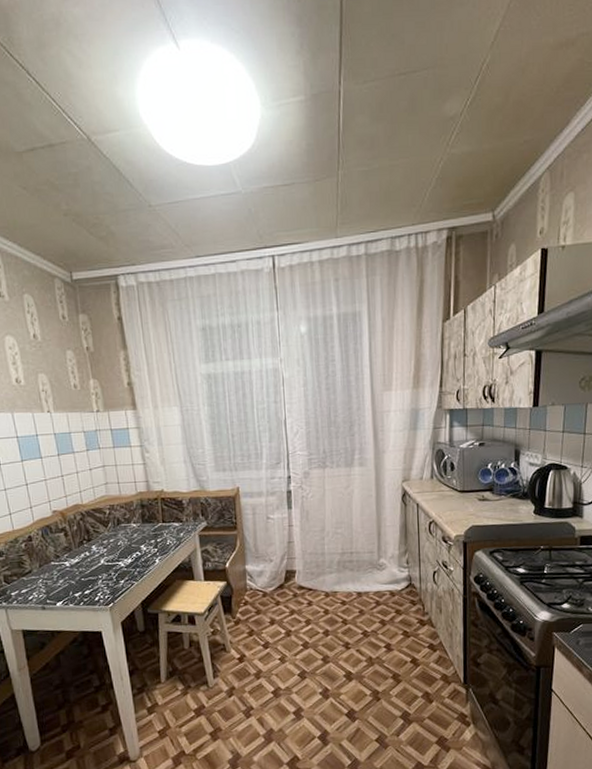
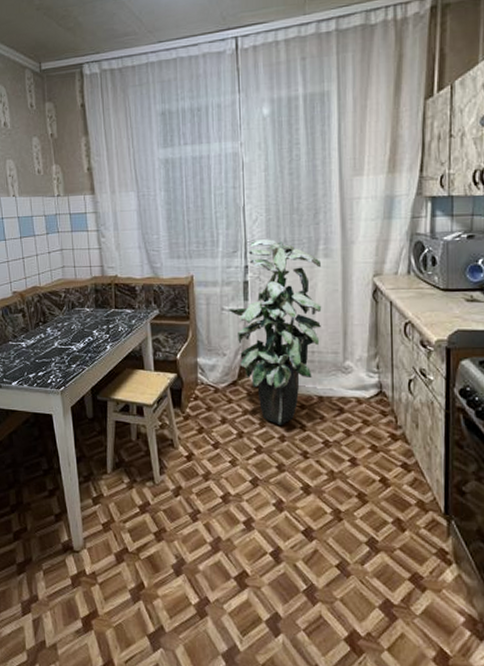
indoor plant: none [273,450,359,622] -> present [228,239,322,426]

